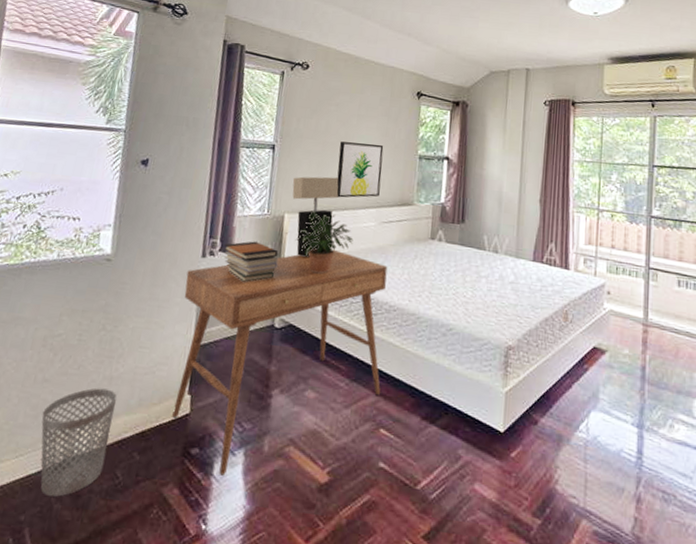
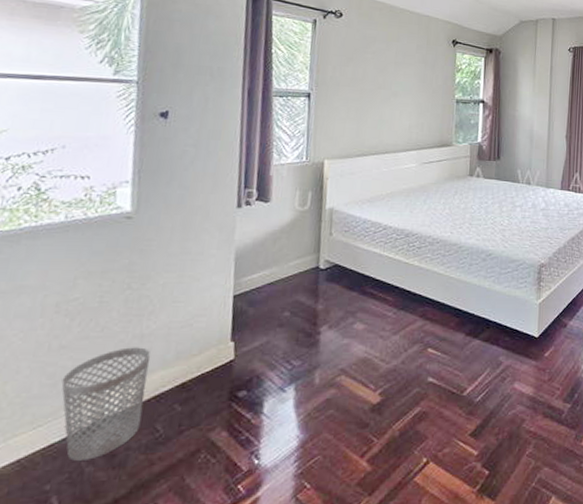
desk: present [172,249,388,476] -> none [215,191,430,412]
book stack: present [224,241,279,282] -> none [261,188,320,229]
table lamp: present [292,176,339,257] -> none [331,122,379,200]
potted plant: present [295,211,354,274] -> none [336,156,396,215]
wall art: present [336,141,384,198] -> none [376,88,422,142]

